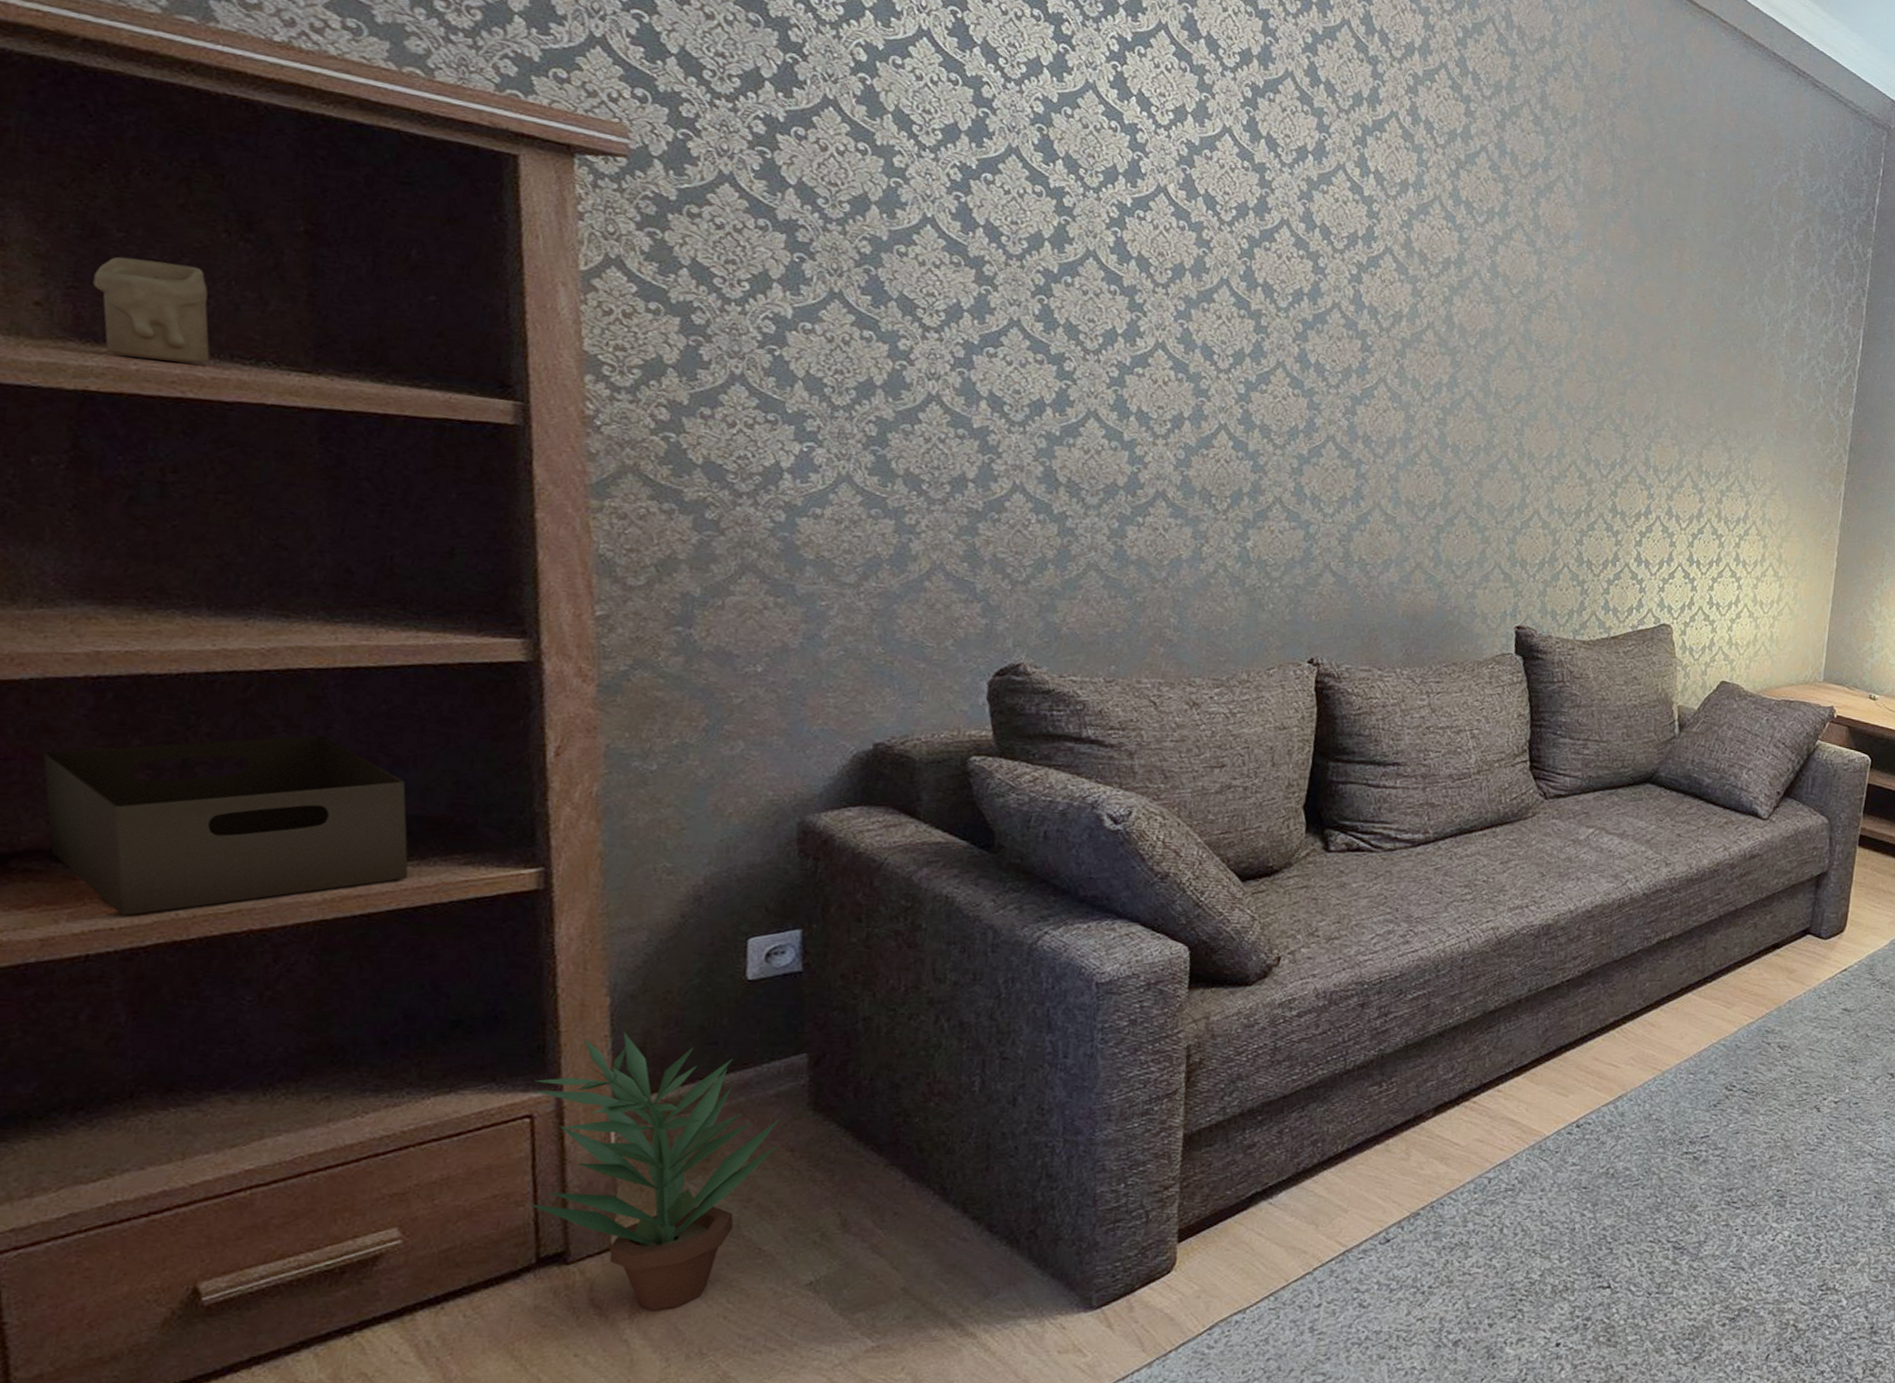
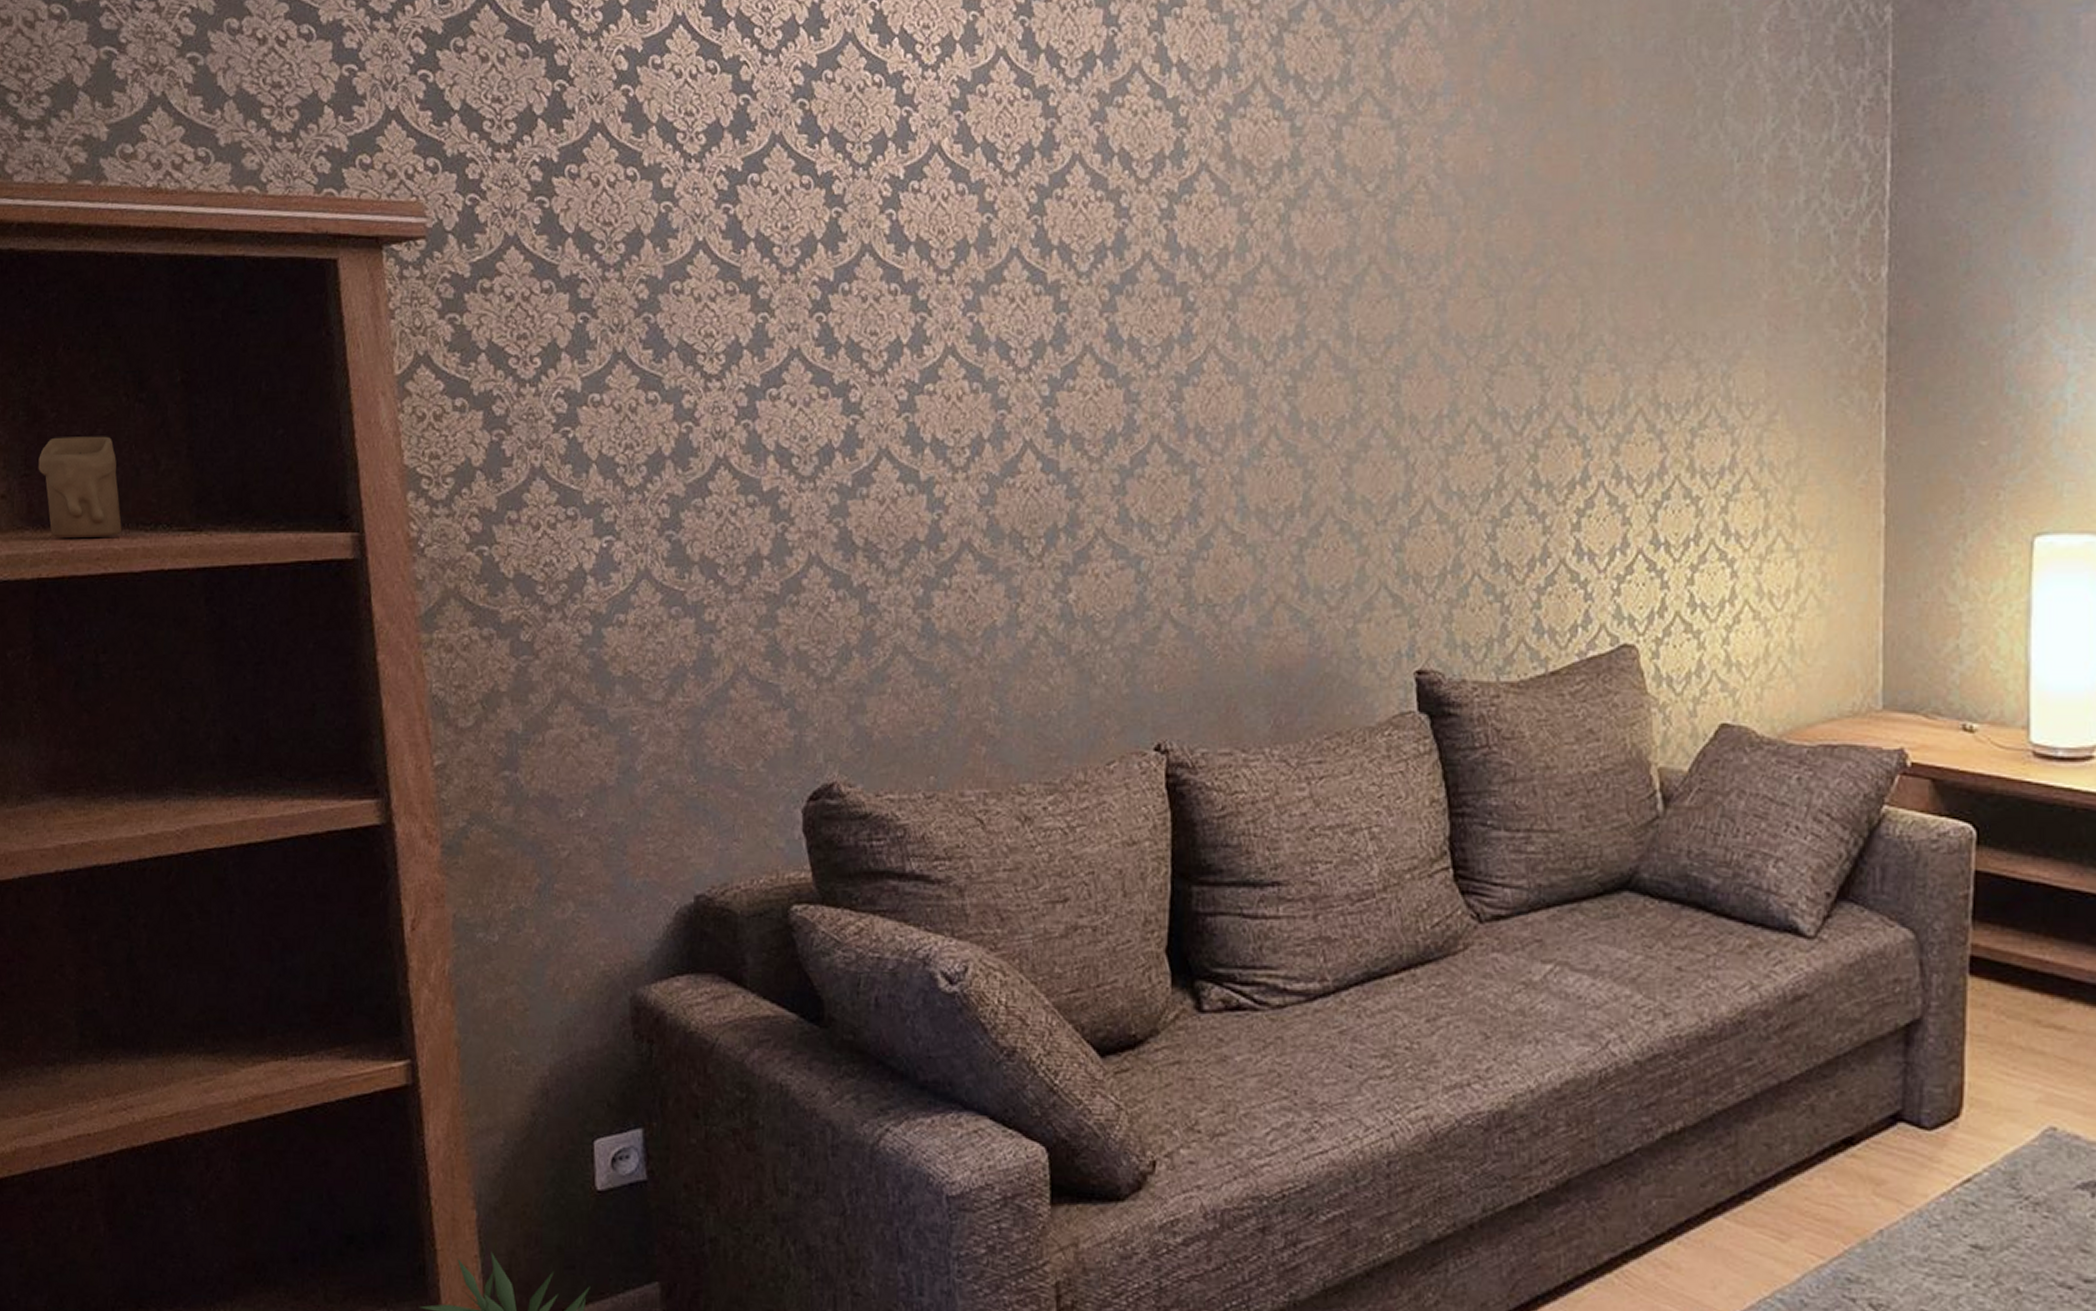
storage basket: present [43,734,409,916] -> none [32,920,302,1121]

